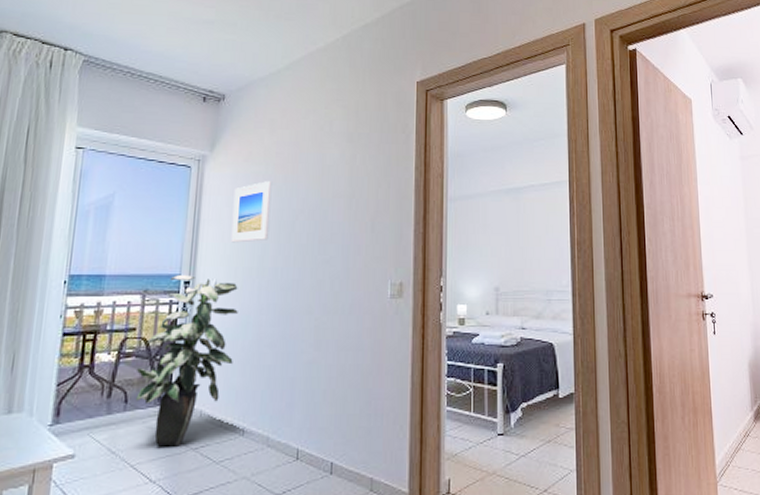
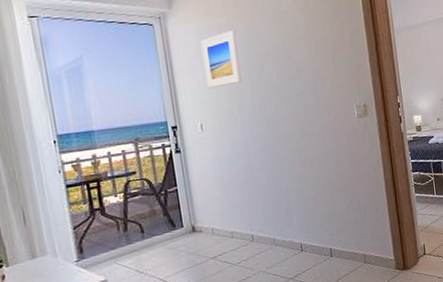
indoor plant: present [136,275,238,447] -> none [144,121,232,261]

